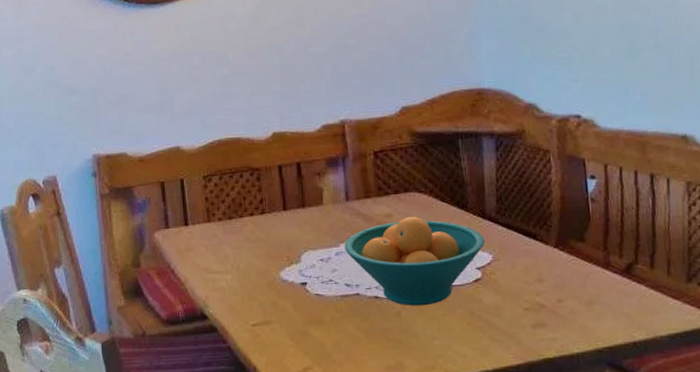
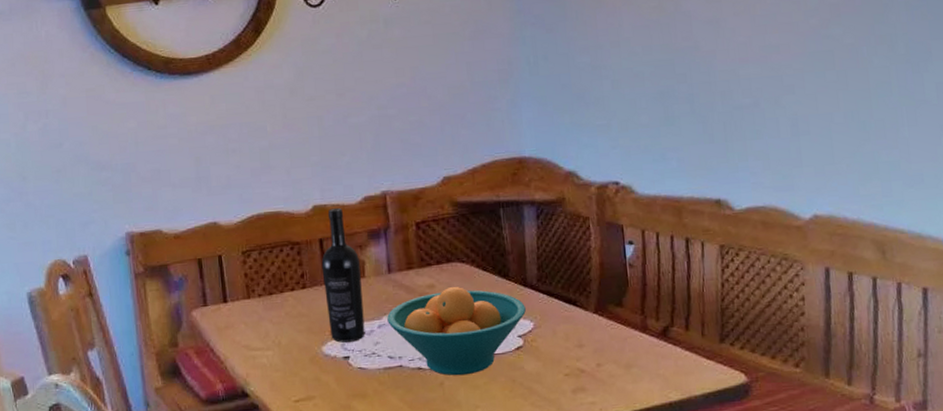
wine bottle: none [280,135,323,269] -> present [321,207,365,343]

